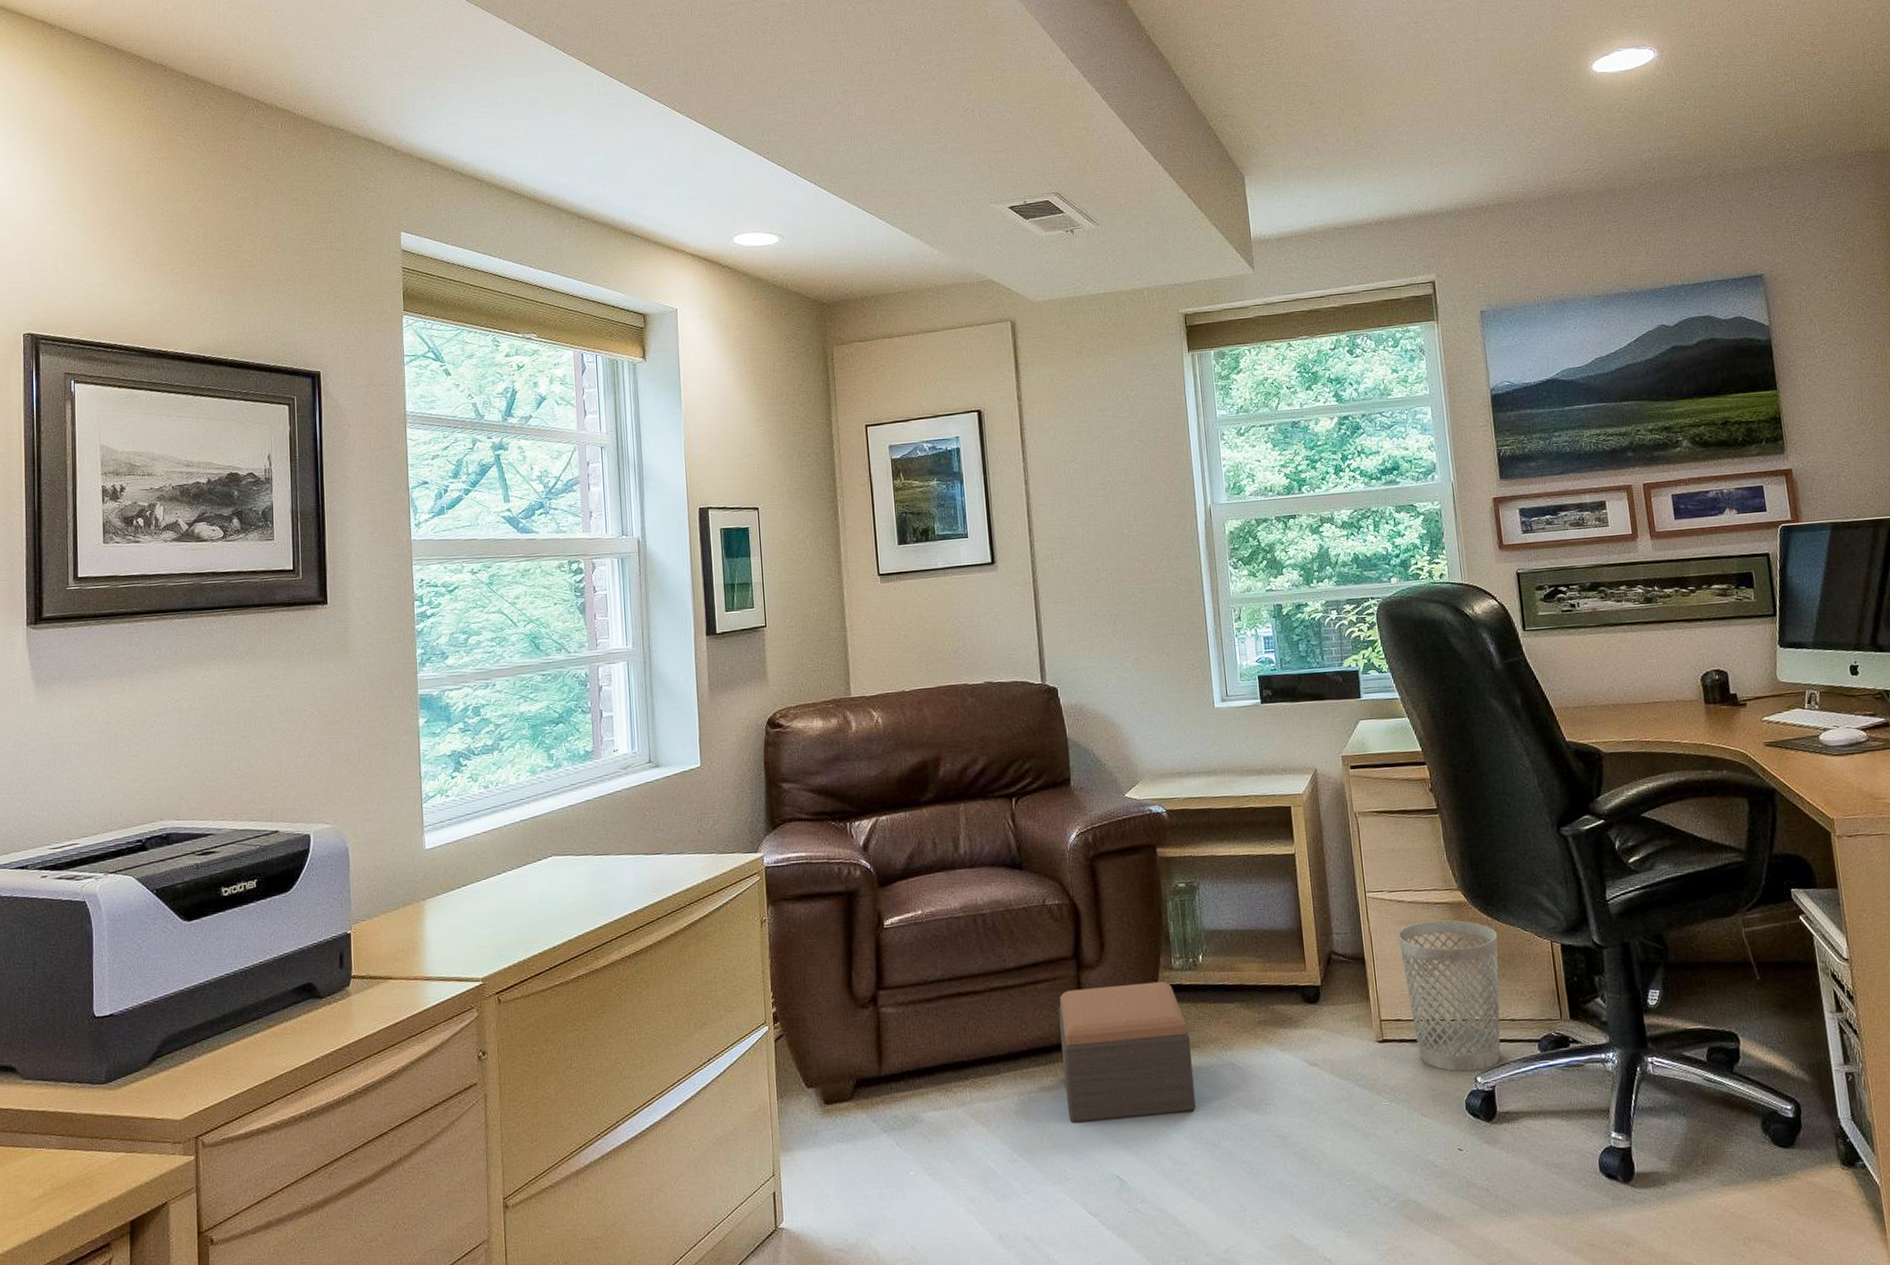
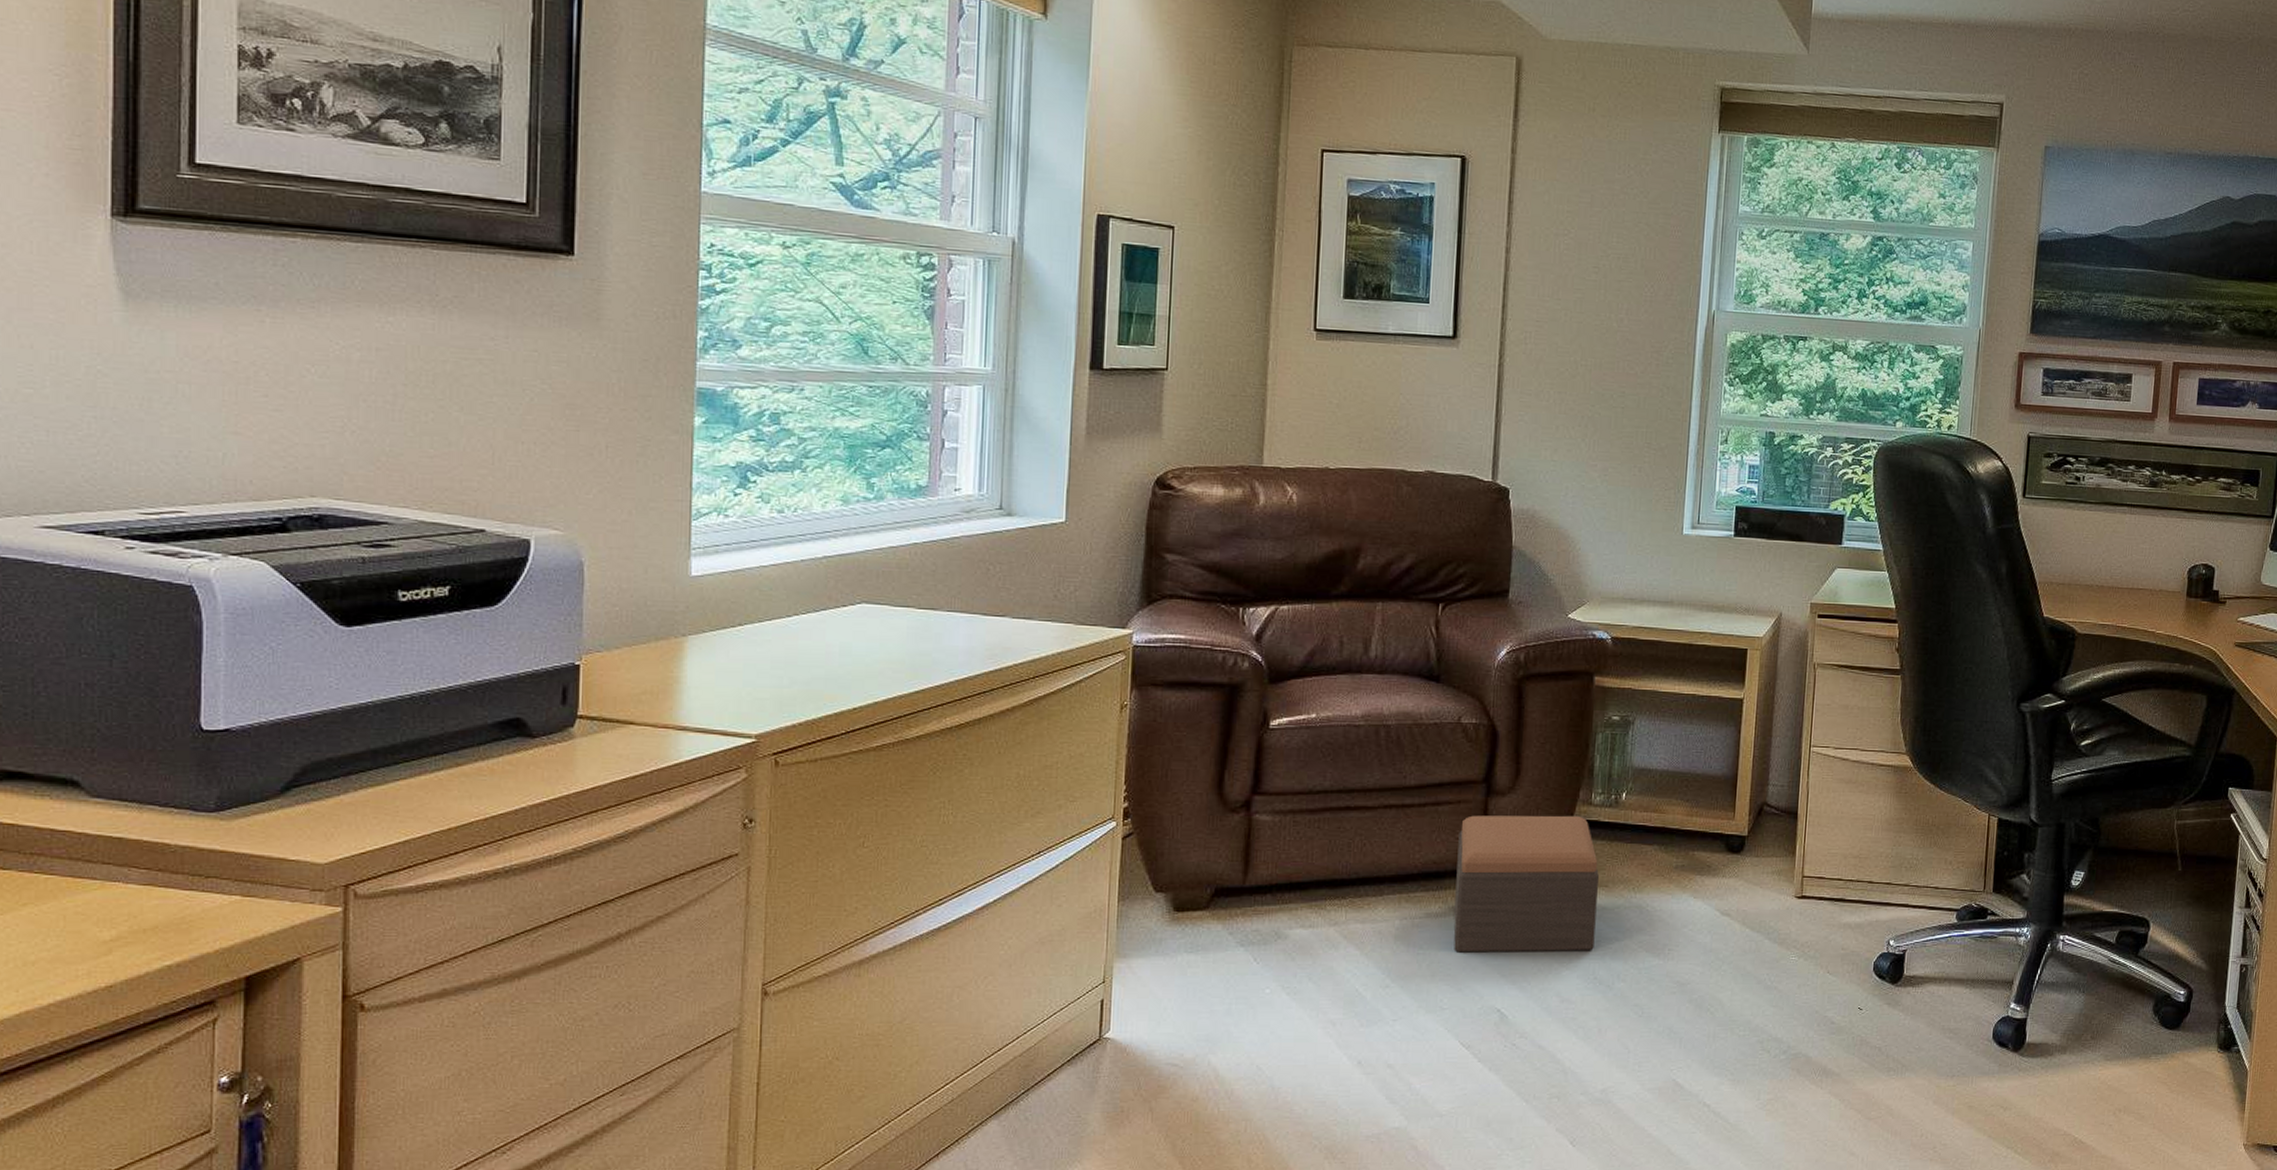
wastebasket: present [1397,920,1501,1072] -> none [1835,782,1937,934]

